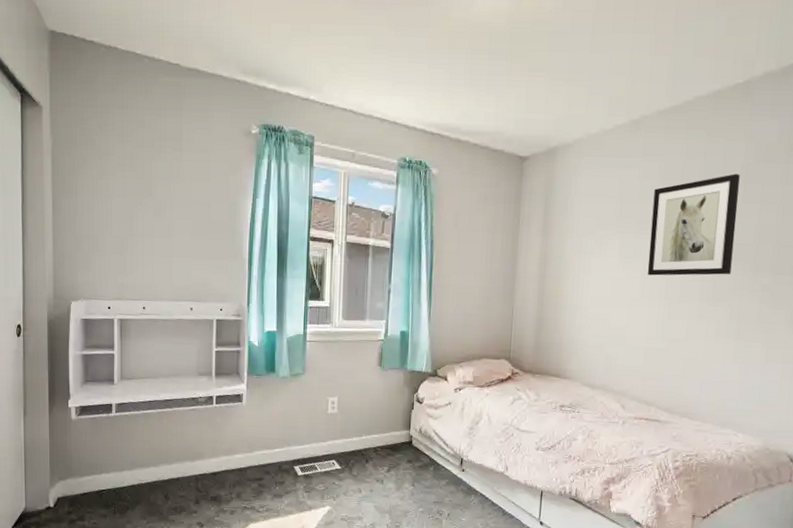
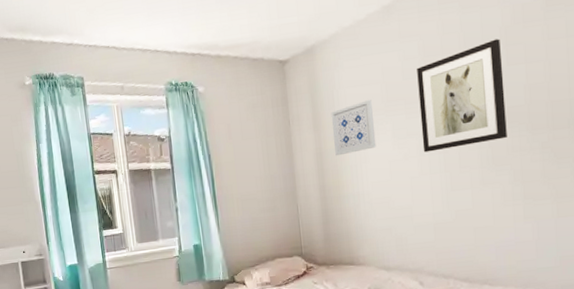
wall art: none [559,212,605,264] -> present [331,100,377,156]

